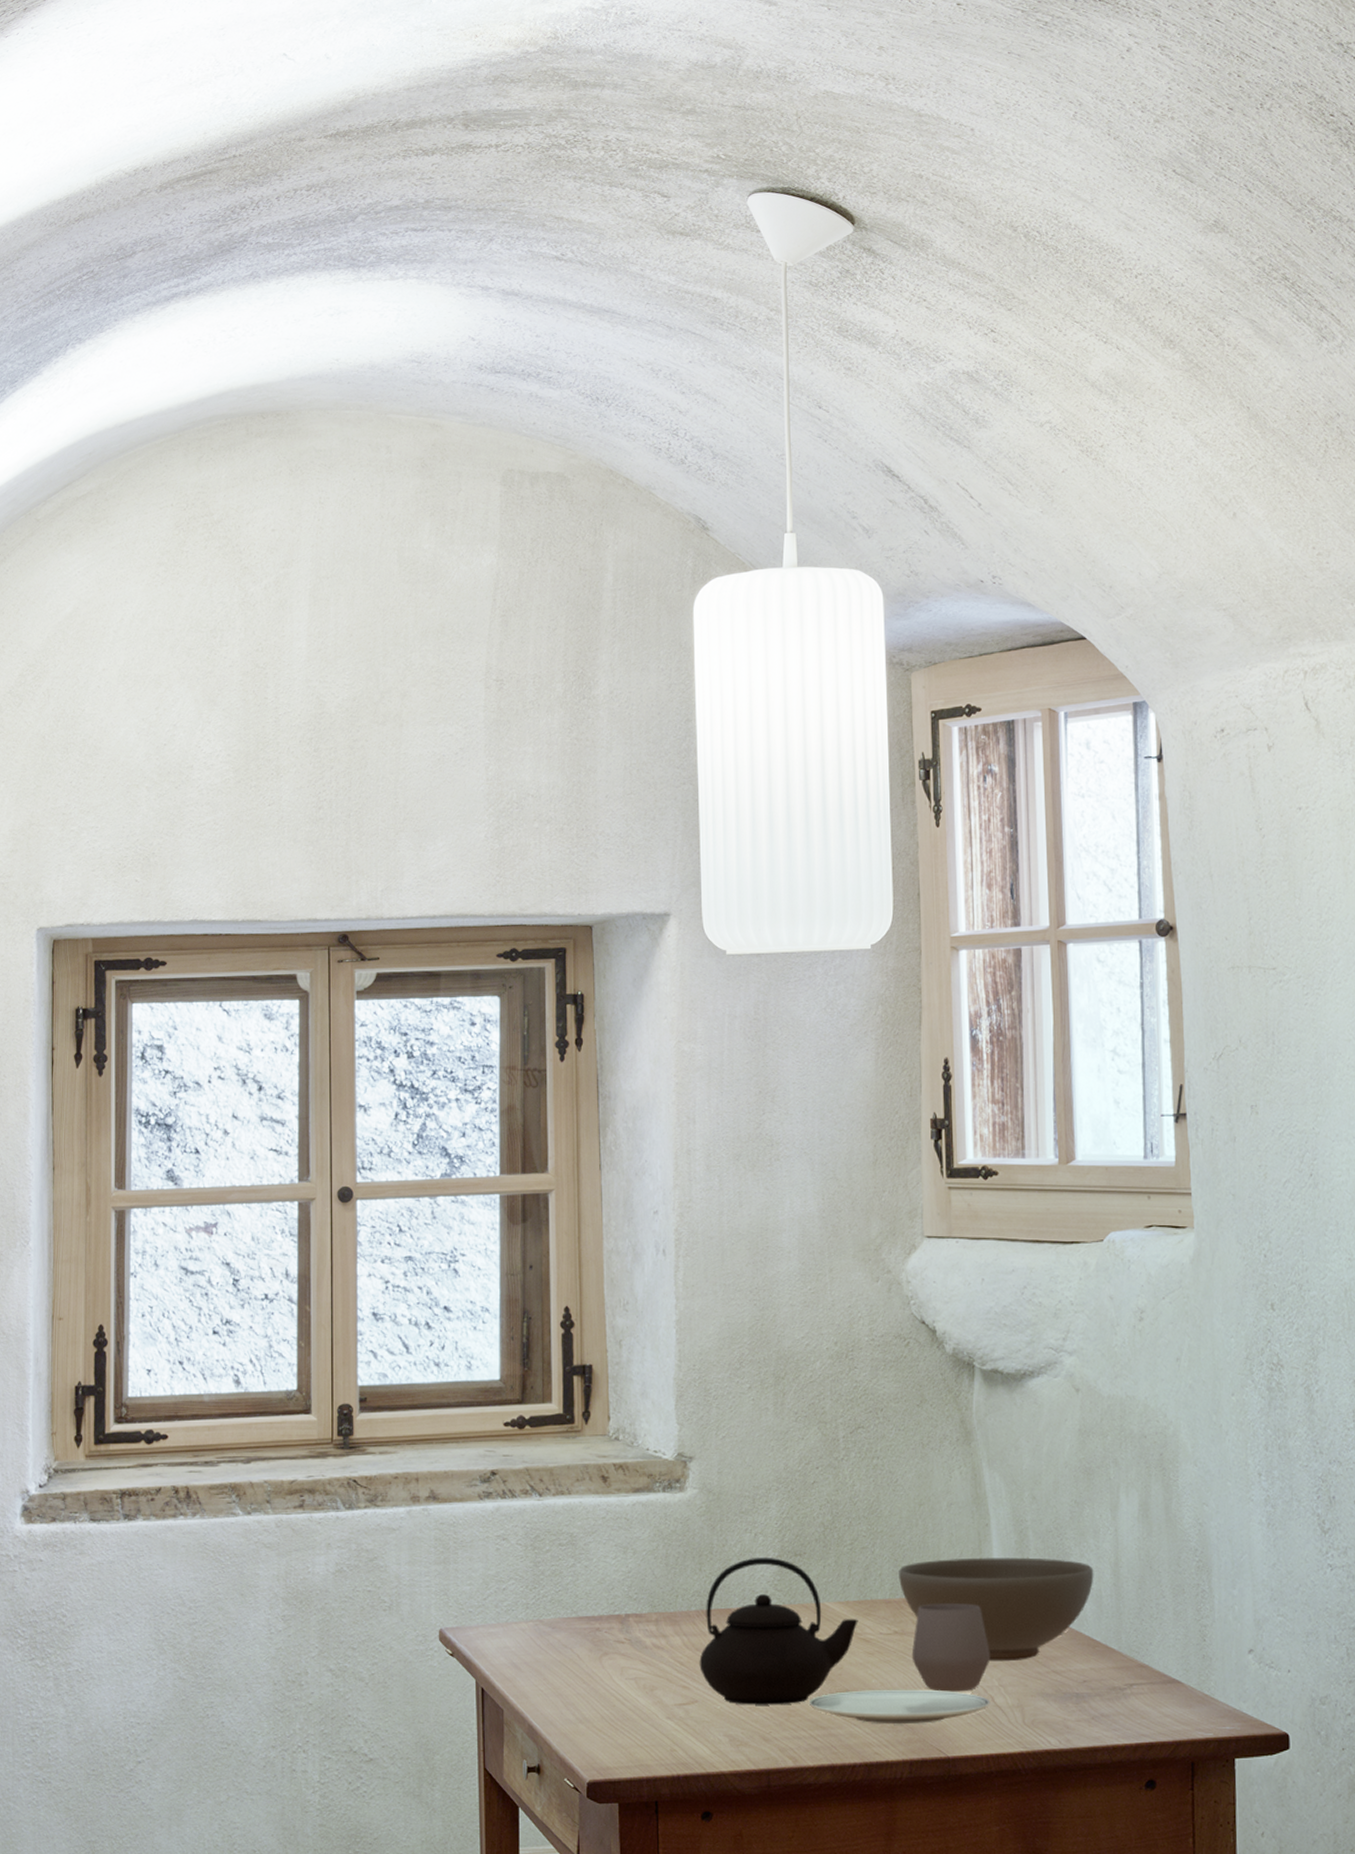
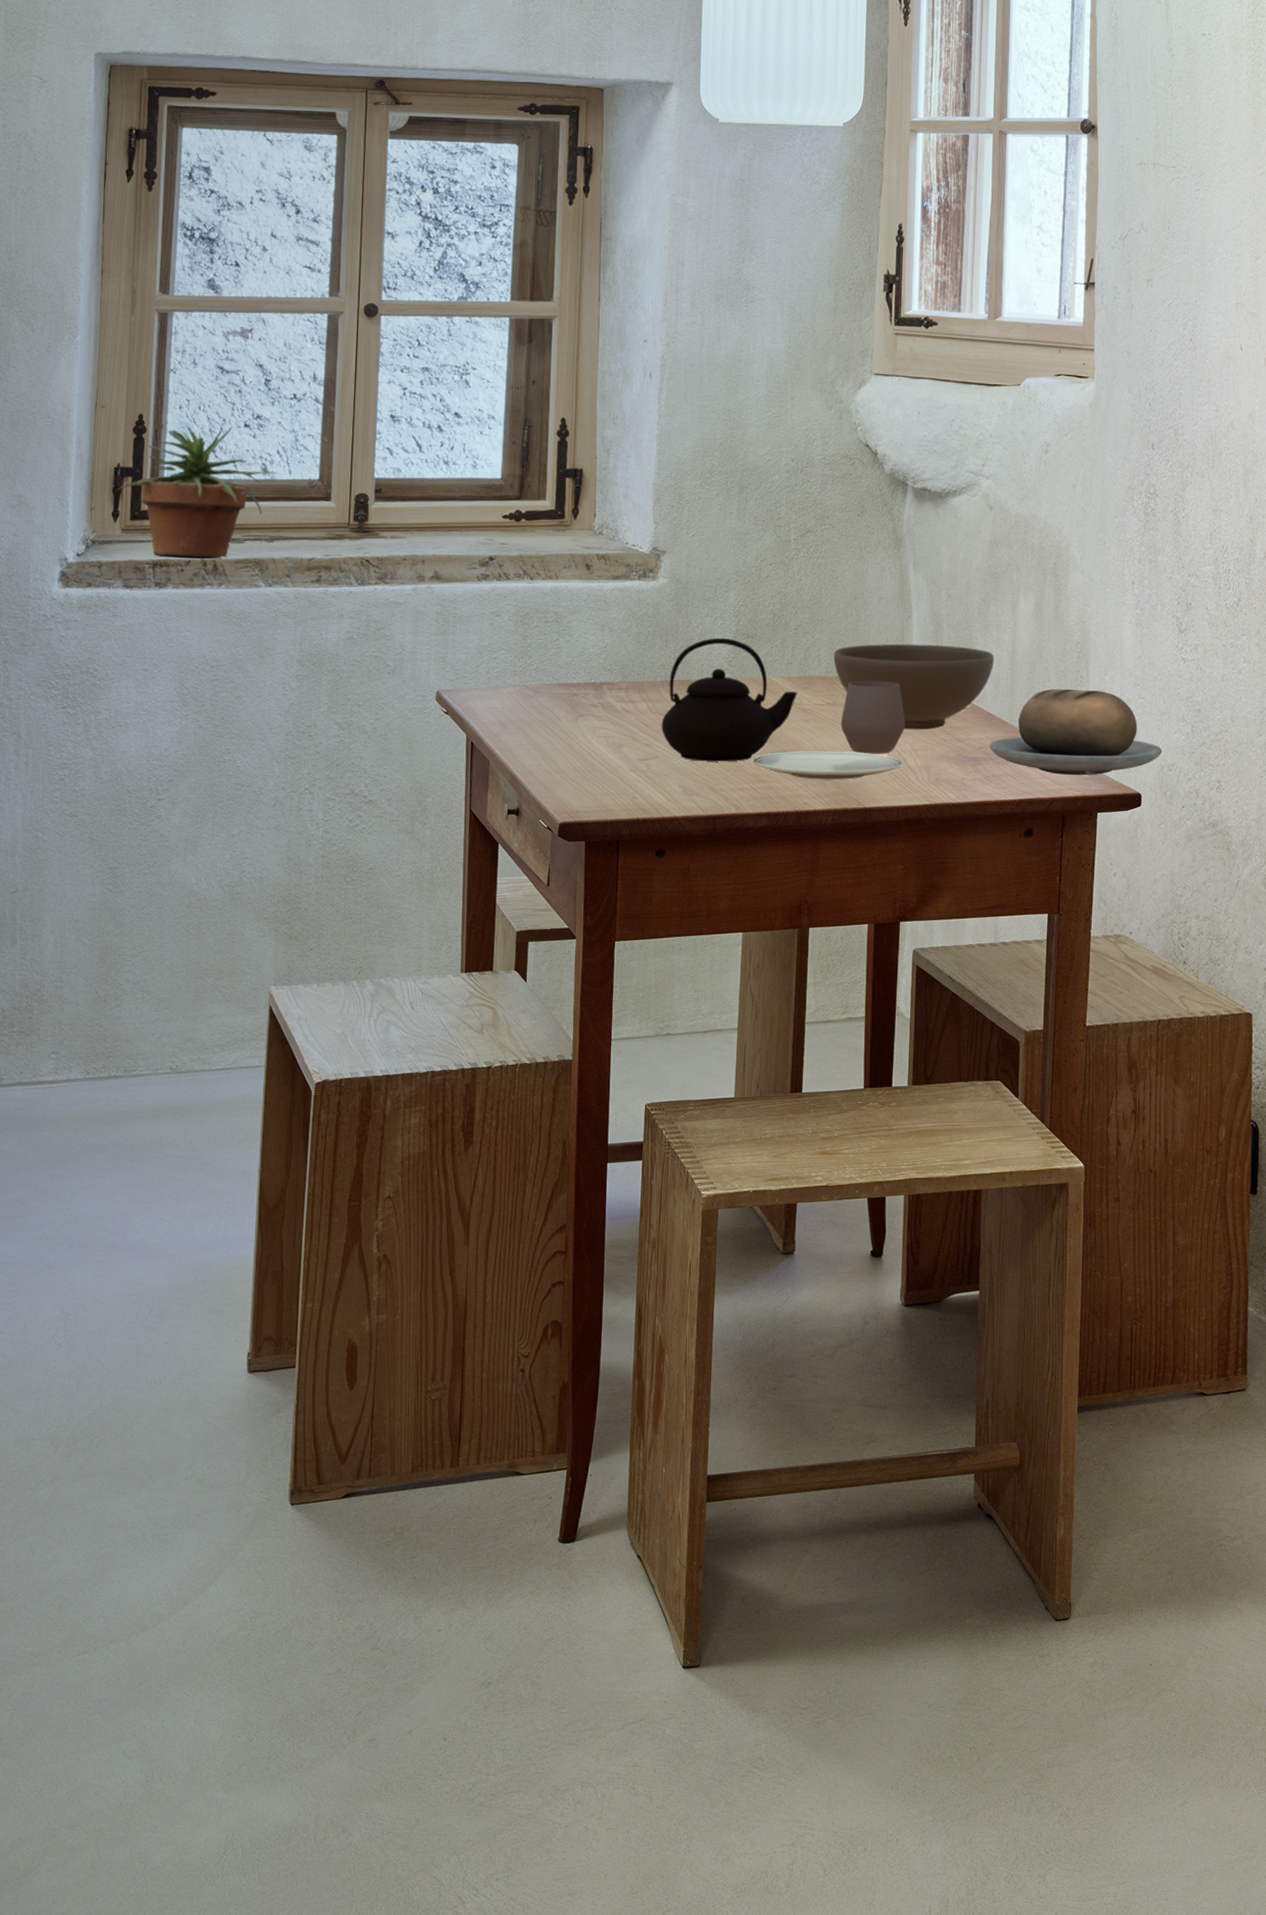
potted plant: none [79,1334,252,1484] -> present [117,426,278,558]
bread: none [1095,1606,1312,1712] -> present [989,688,1163,775]

